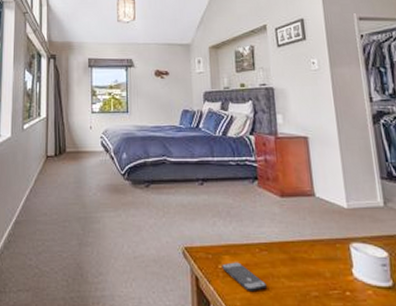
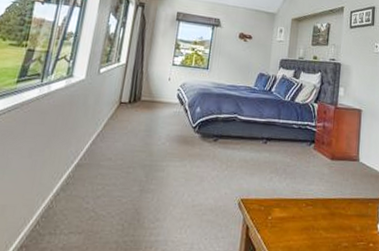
smartphone: present [222,262,266,291] -> none [271,214,307,241]

